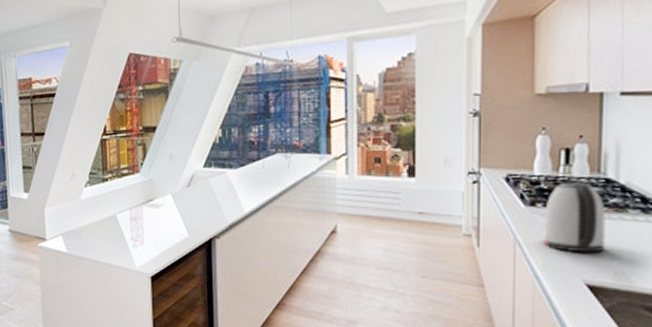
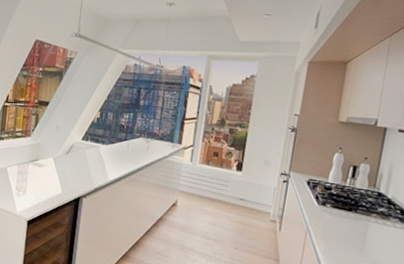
kettle: present [544,181,606,253] -> none [327,190,375,247]

